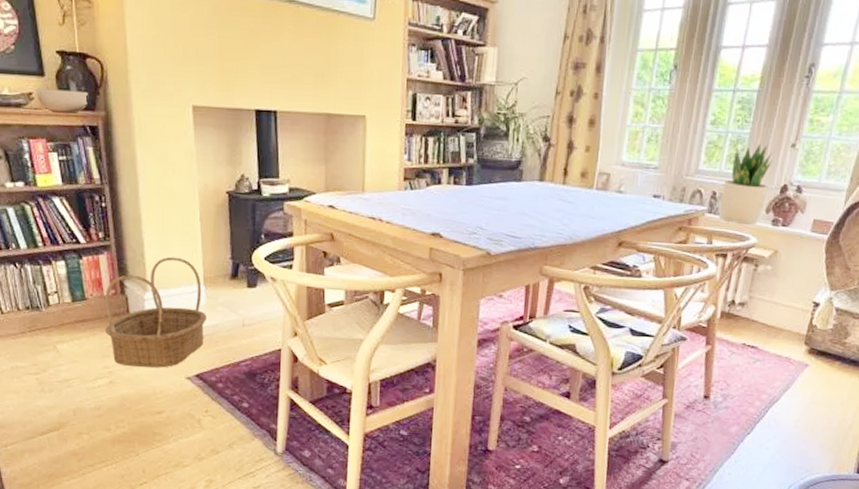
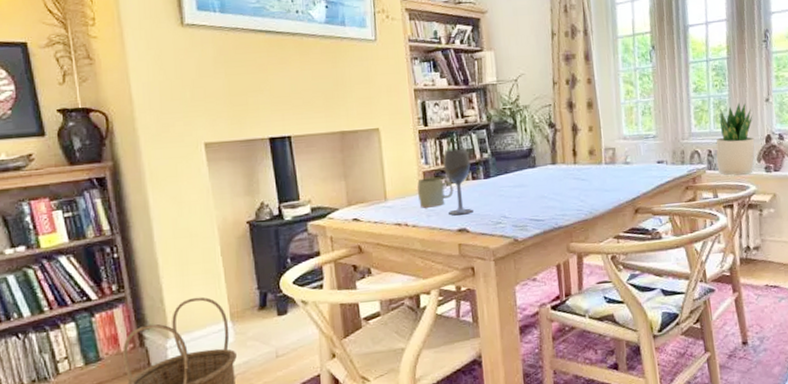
bowl: present [36,88,88,115] -> none [36,144,93,171]
mug: none [395,175,433,207] -> present [417,177,454,208]
wine glass: none [424,148,455,219] -> present [443,148,473,216]

